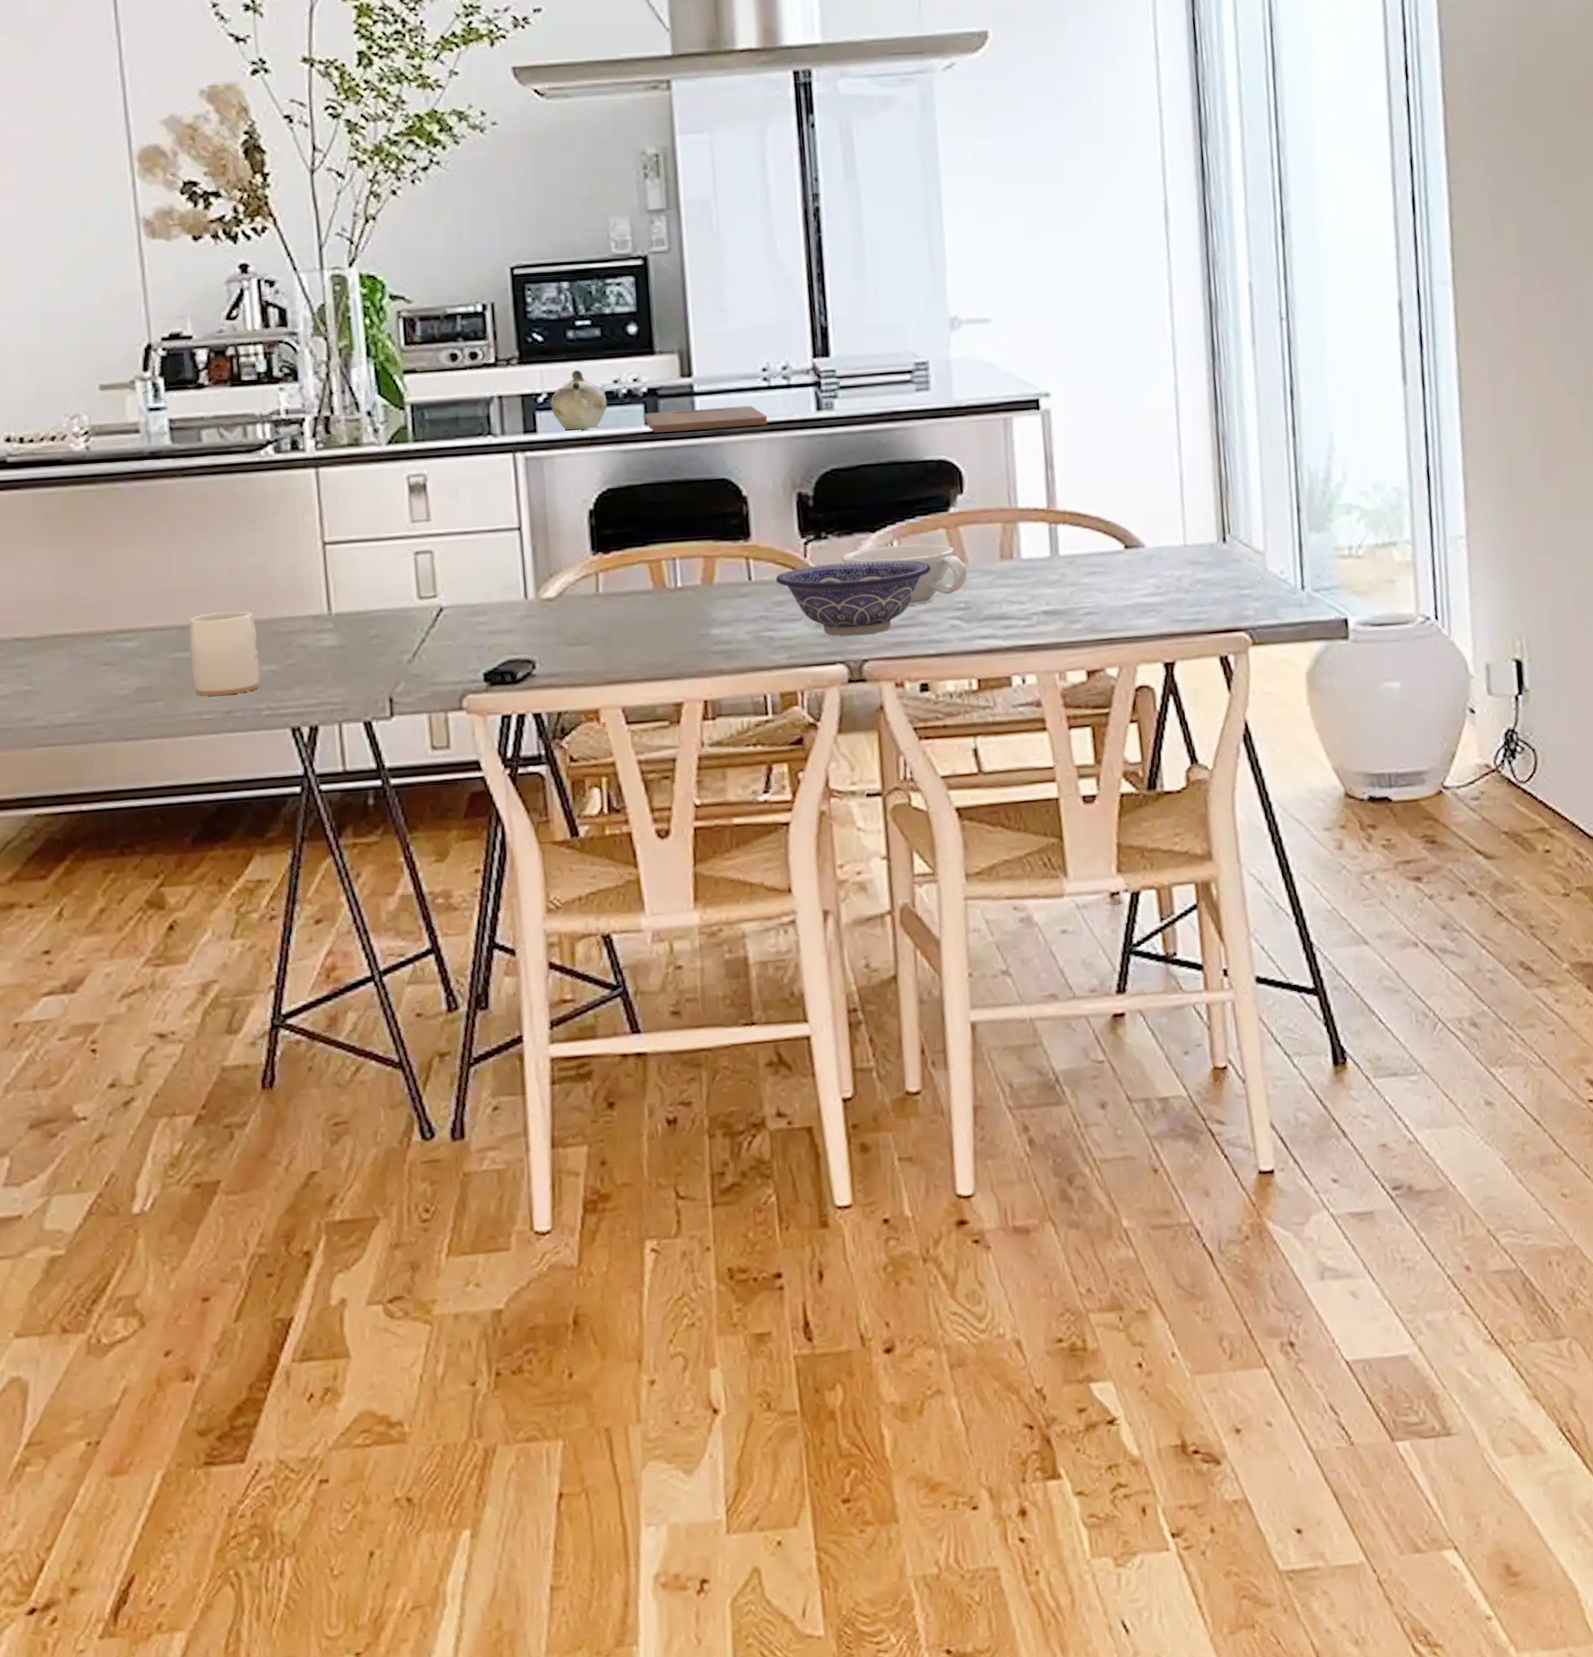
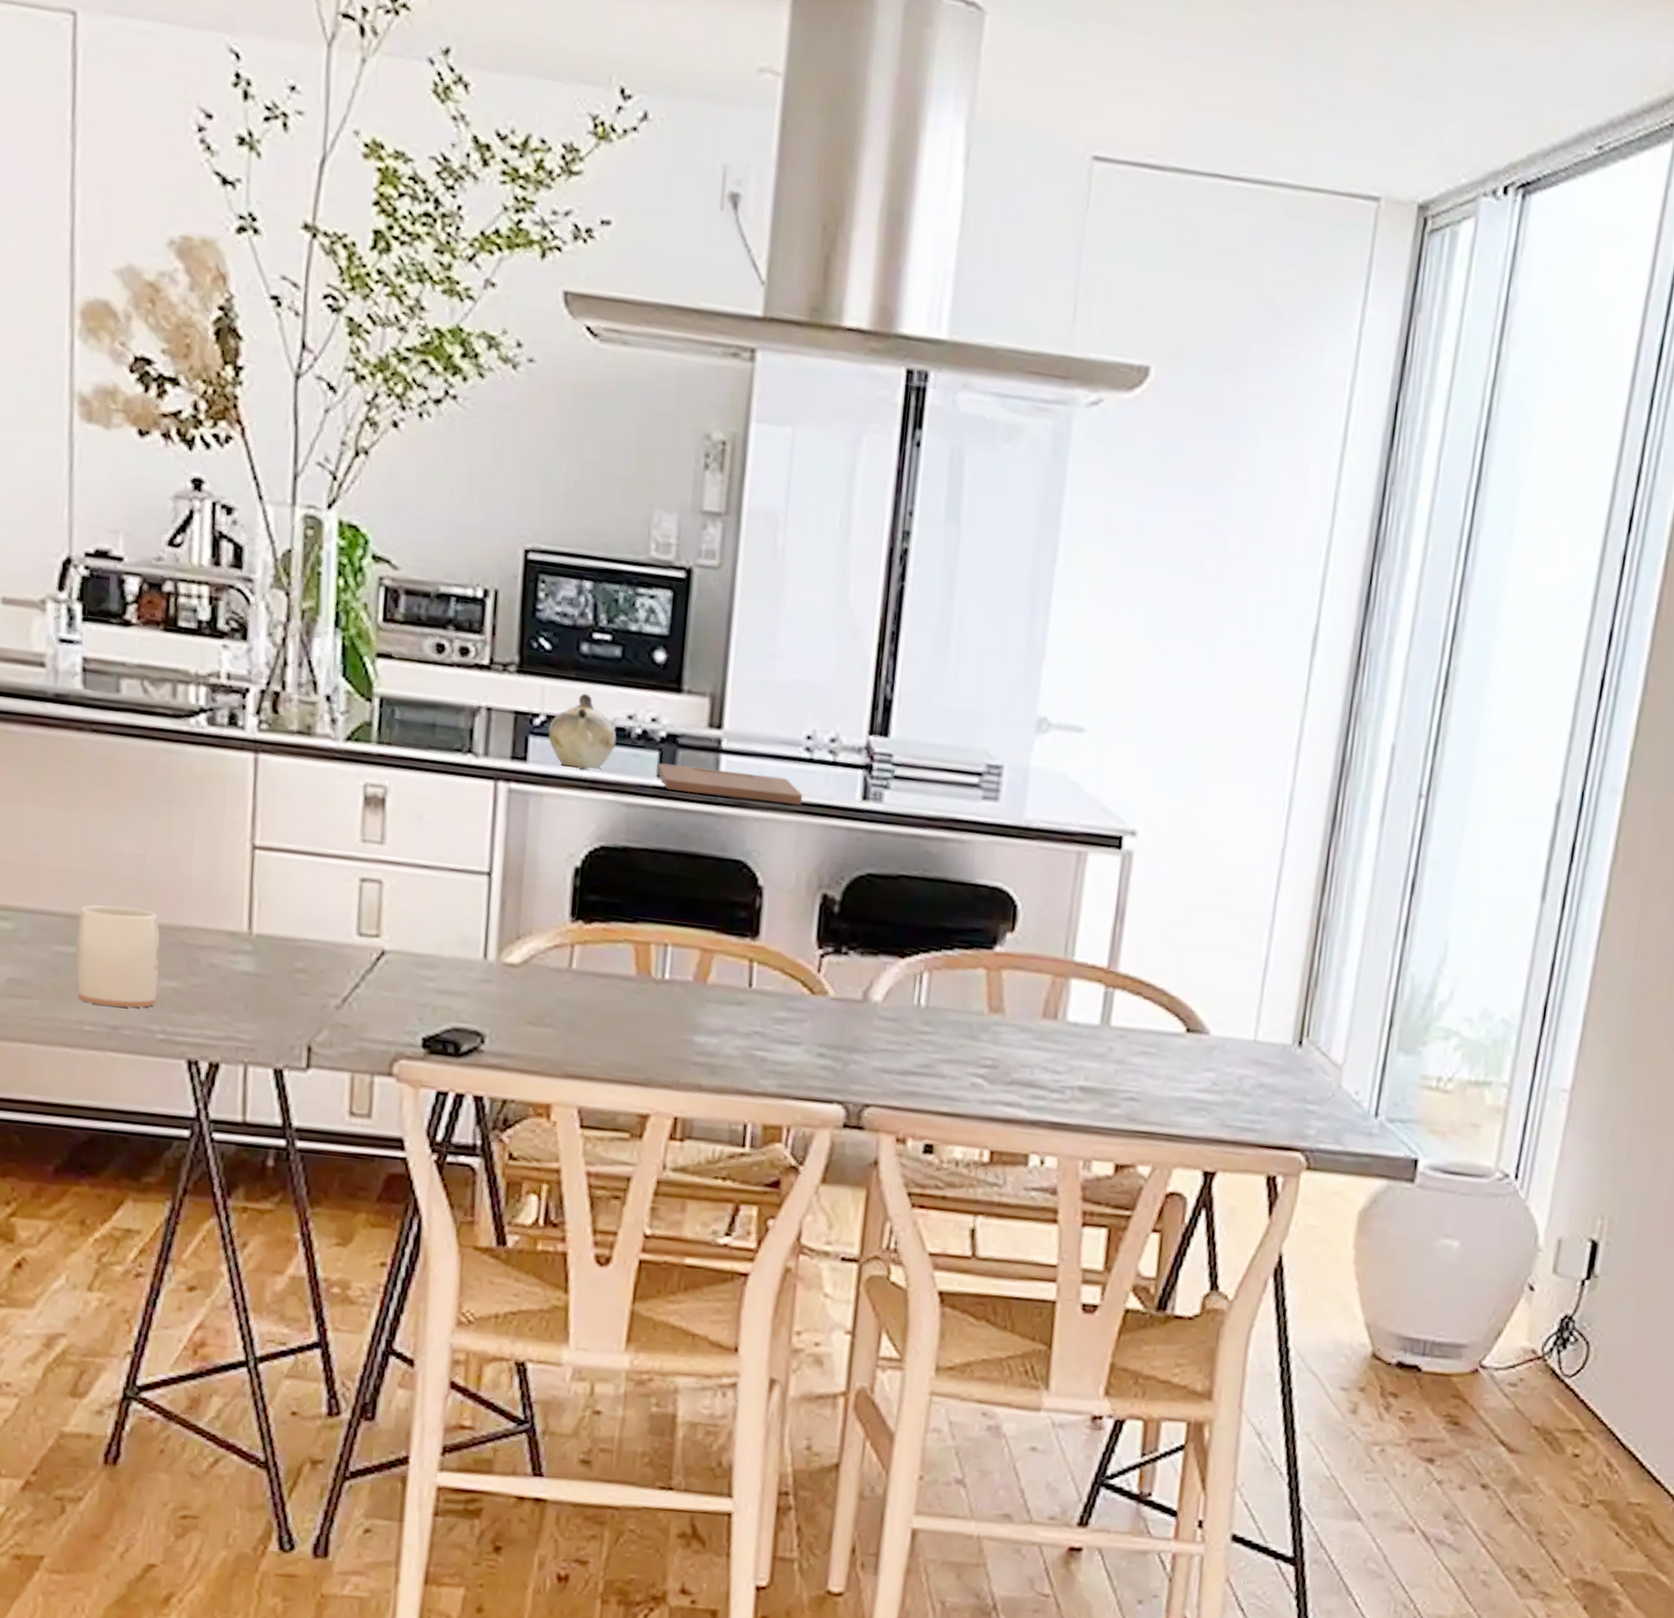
decorative bowl: present [775,560,932,636] -> none [779,983,962,1077]
cup: present [841,544,967,606] -> none [860,975,1002,1053]

